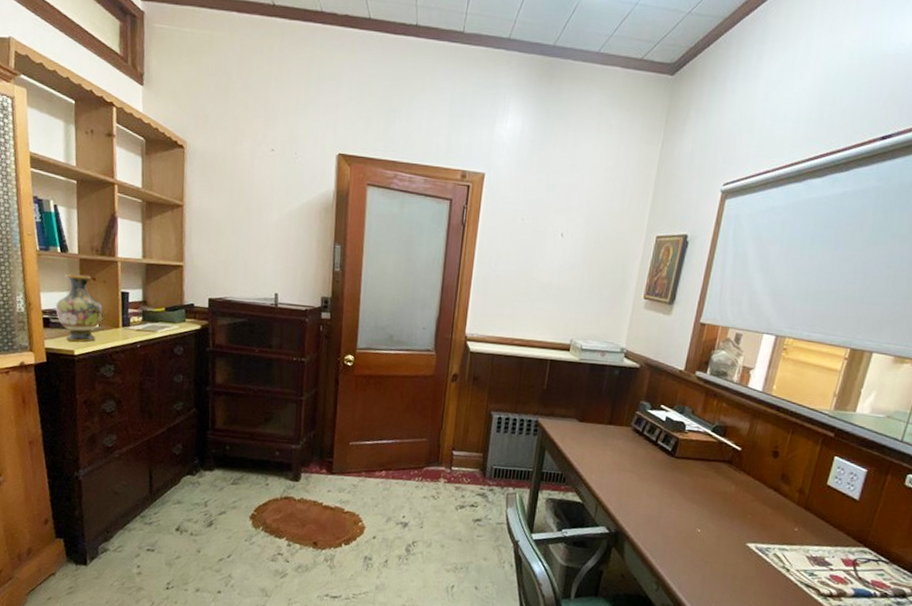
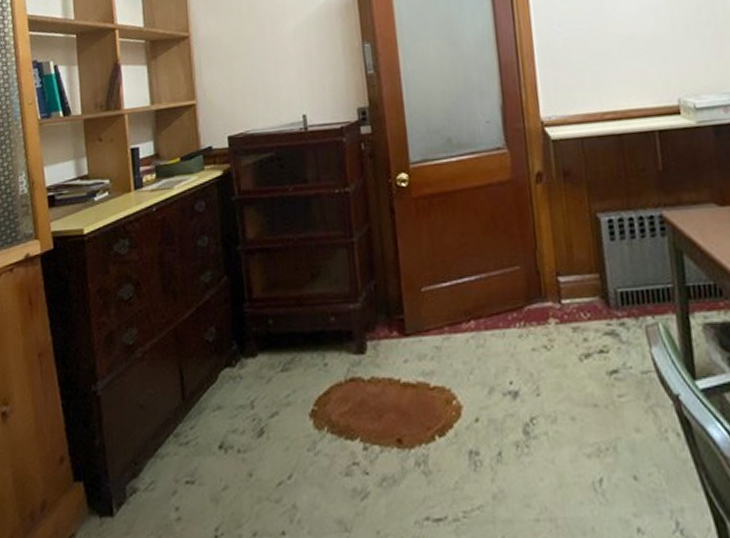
vase: present [56,273,103,342] -> none [61,136,112,219]

